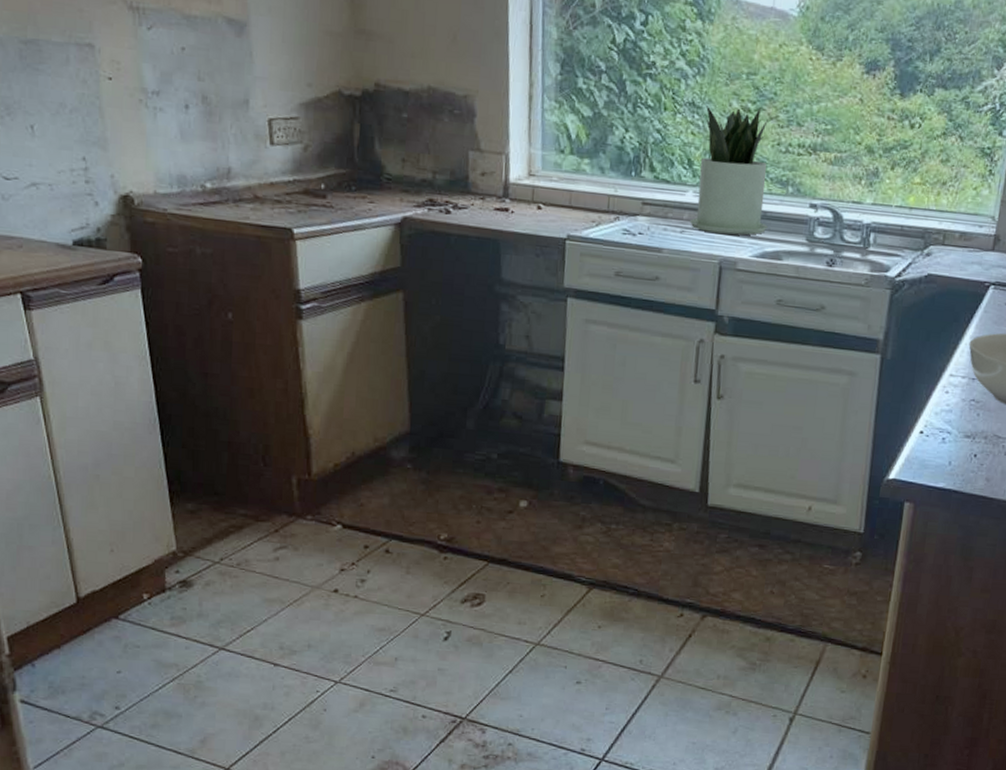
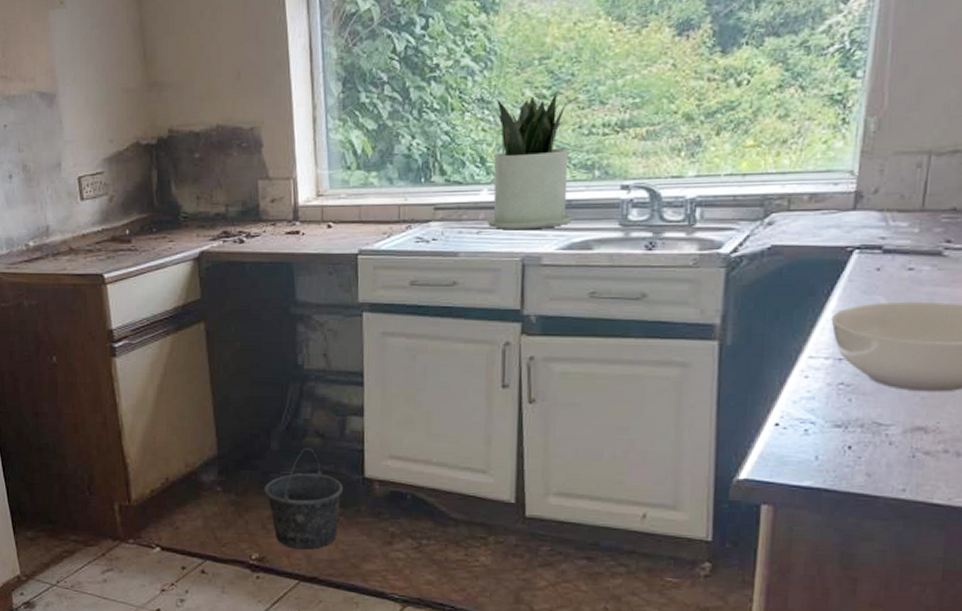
bucket: none [457,429,537,531] -> present [264,448,343,550]

